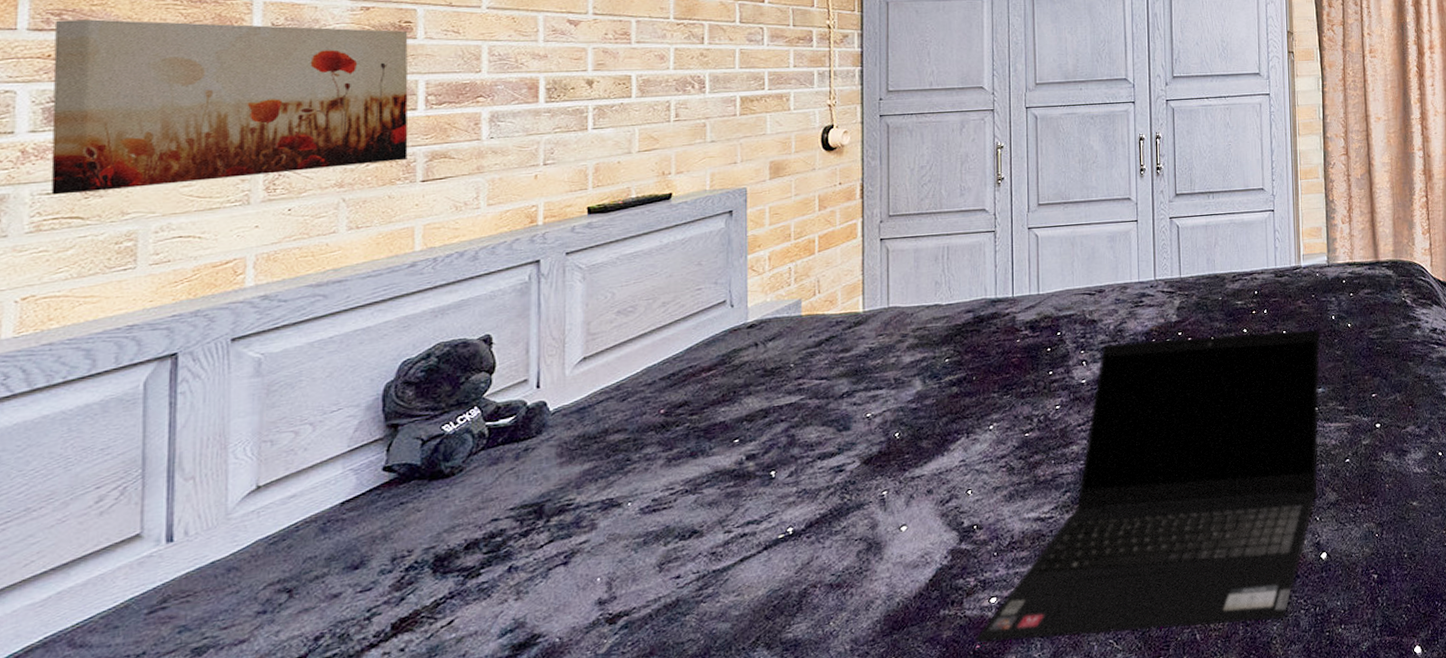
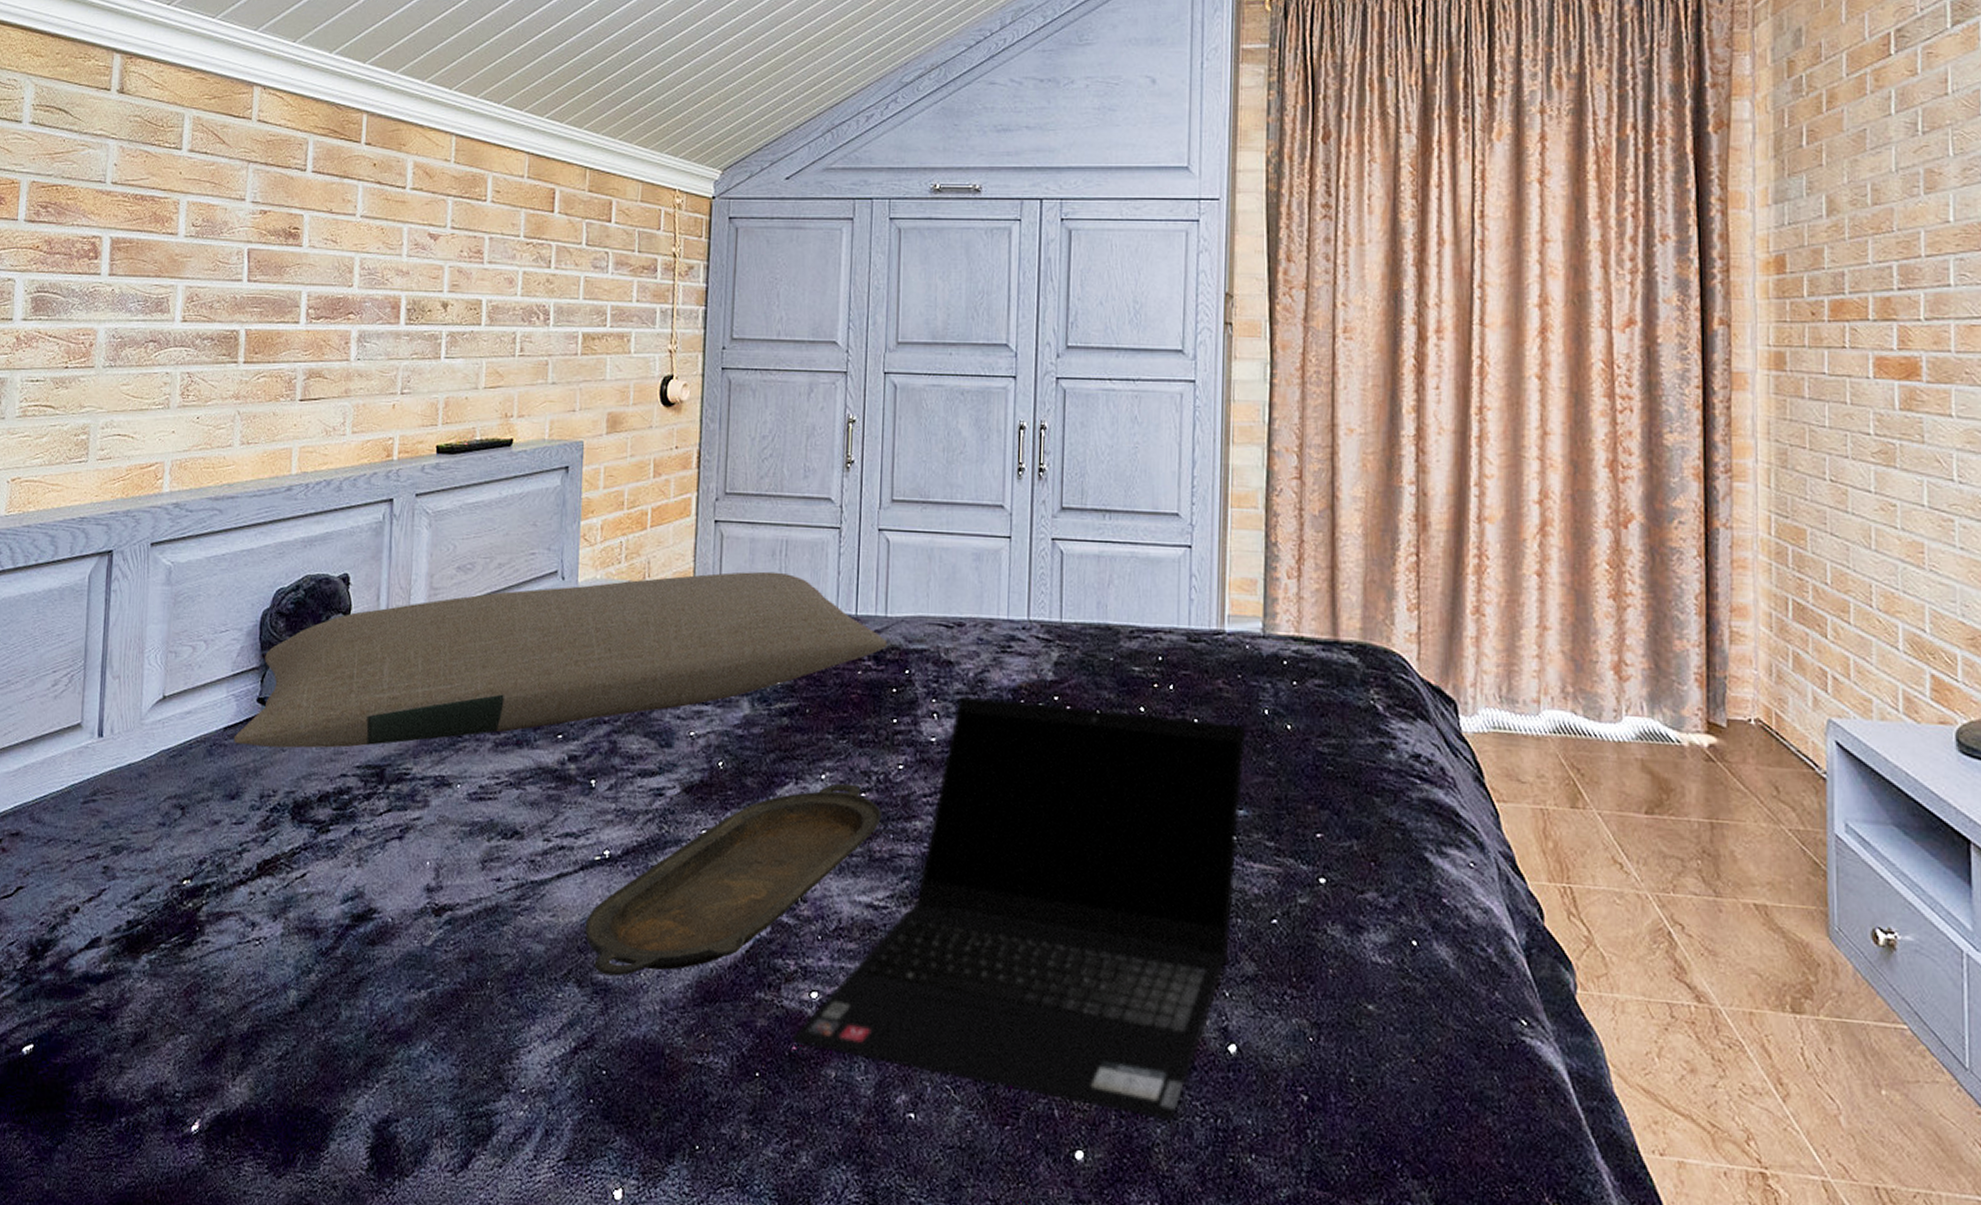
wall art: present [51,19,409,195] -> none [34,213,296,383]
pillow: none [354,273,1041,516] -> present [233,571,888,748]
serving tray: none [771,428,1043,633] -> present [584,783,881,977]

